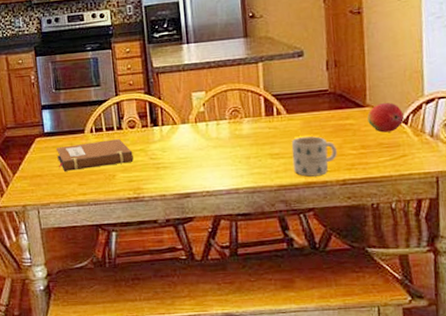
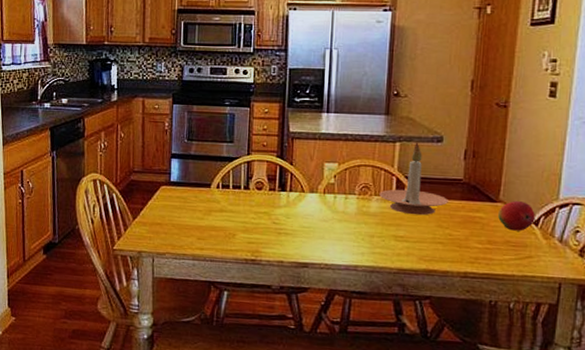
notebook: present [56,139,134,171] -> none [180,198,256,224]
candle holder: none [249,60,317,131] -> present [379,142,448,216]
mug: present [291,136,337,177] -> none [416,223,463,265]

